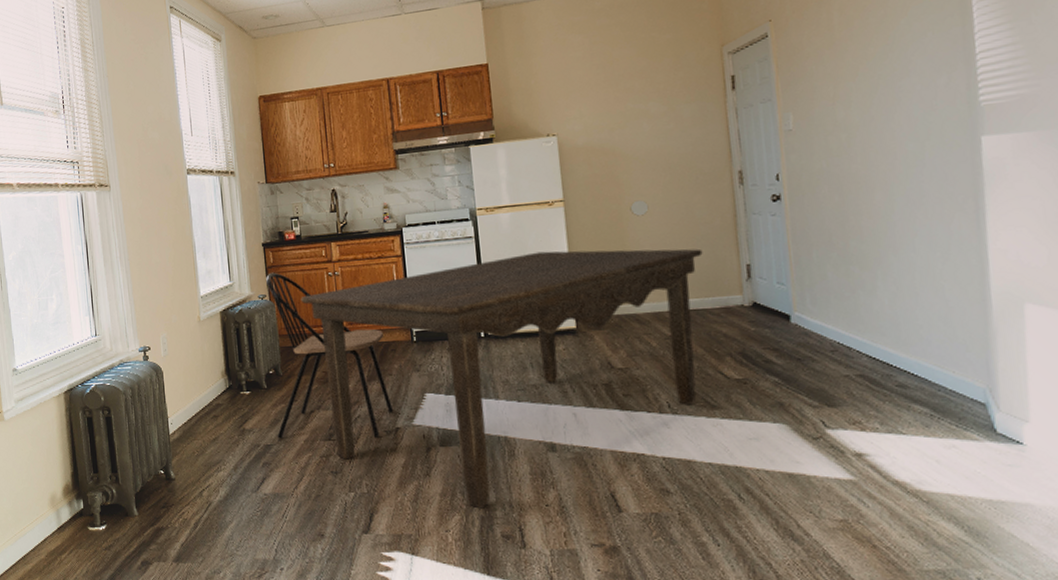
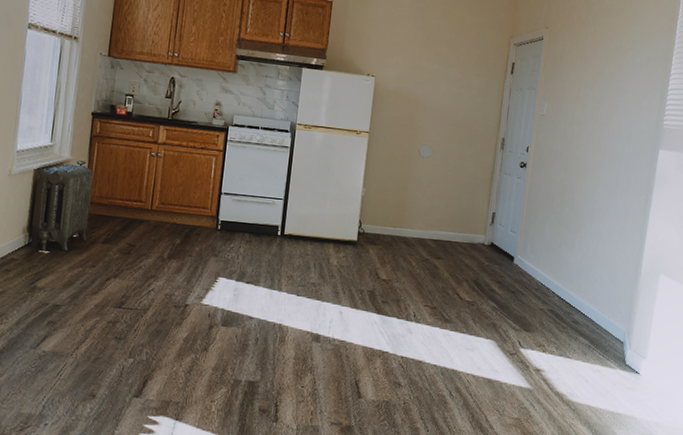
dining chair: present [266,272,393,439] -> none [68,141,192,311]
dining table: present [300,248,703,509] -> none [119,169,464,385]

